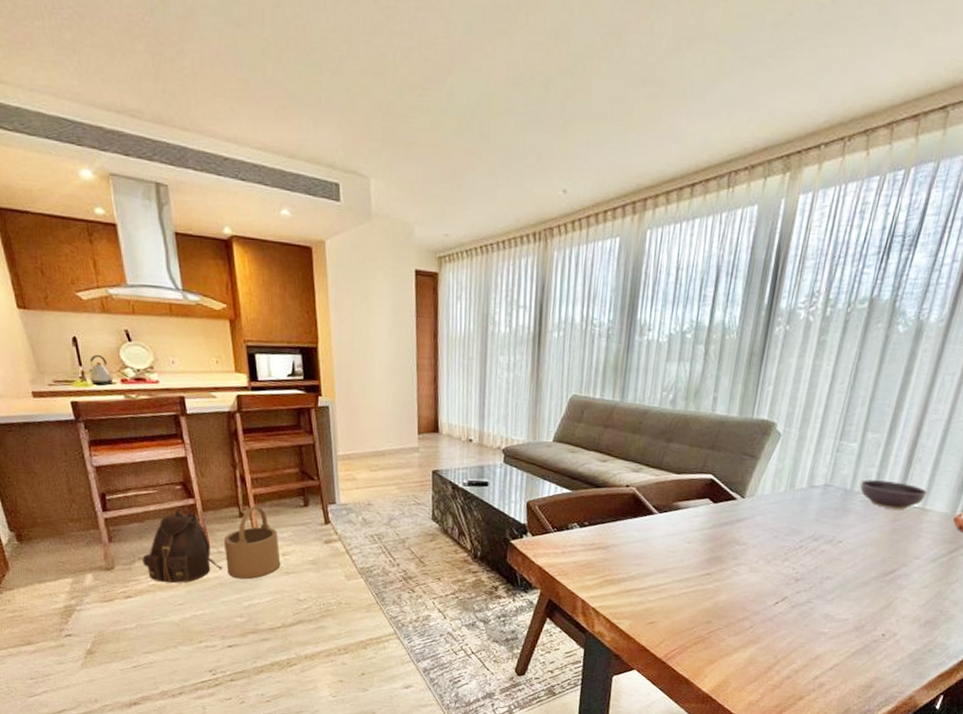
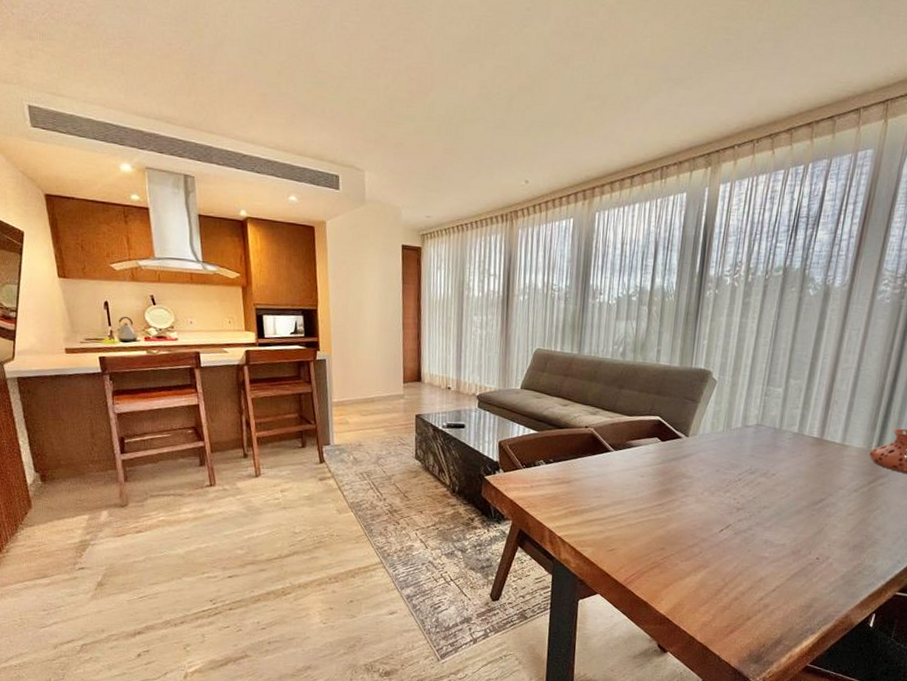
backpack: present [142,508,223,583] -> none [154,450,226,519]
wooden bucket: present [223,507,281,579] -> none [228,448,279,514]
bowl: present [860,479,927,509] -> none [787,420,845,446]

